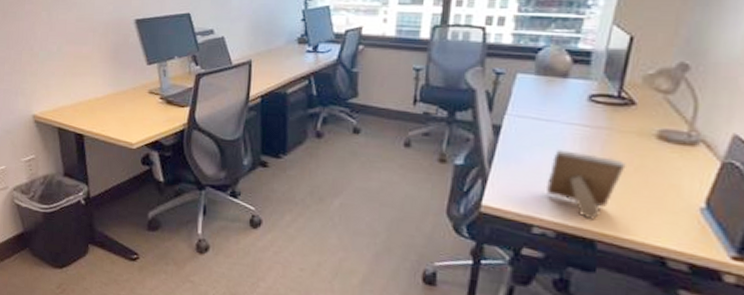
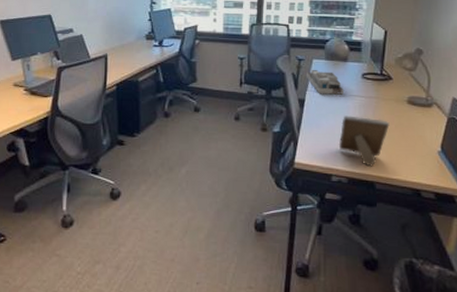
desk organizer: none [505,86,559,122] -> present [305,69,344,95]

